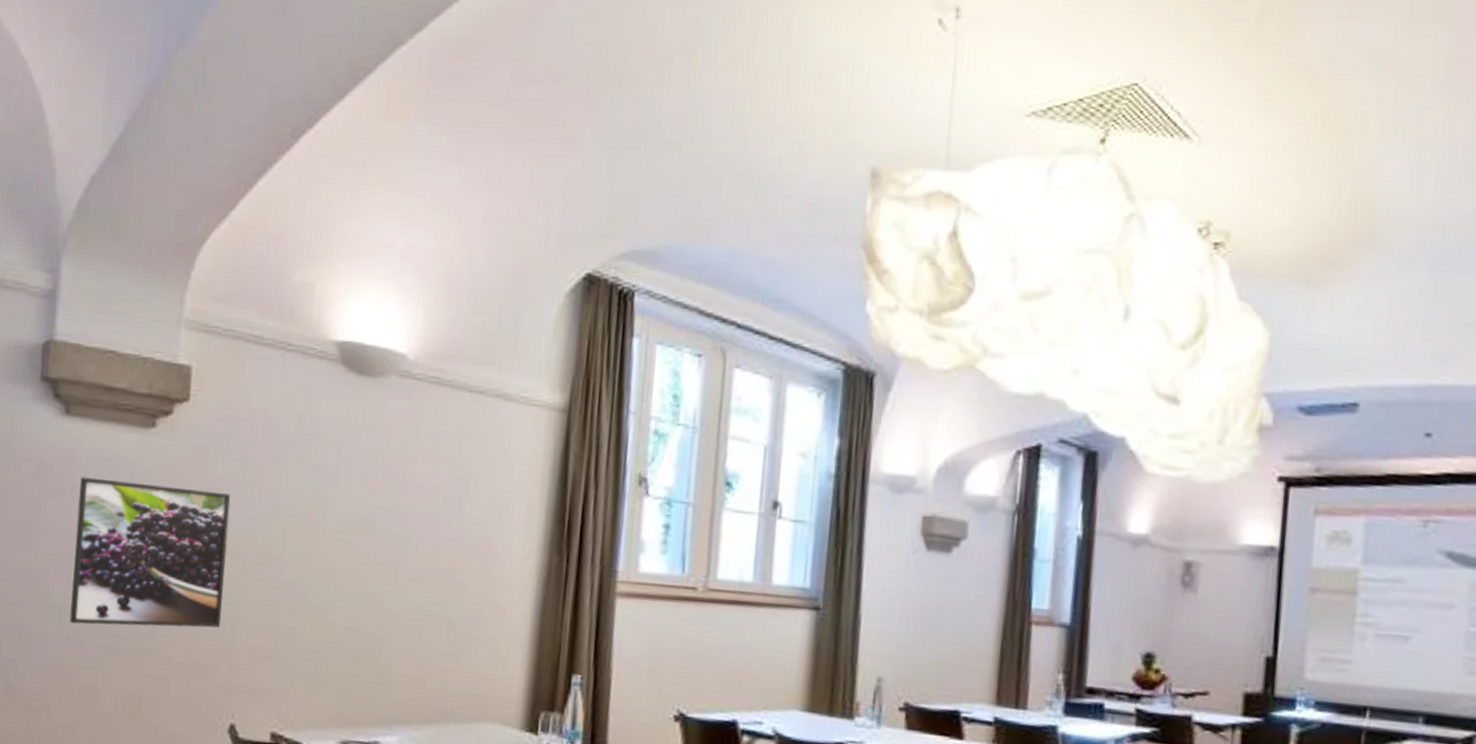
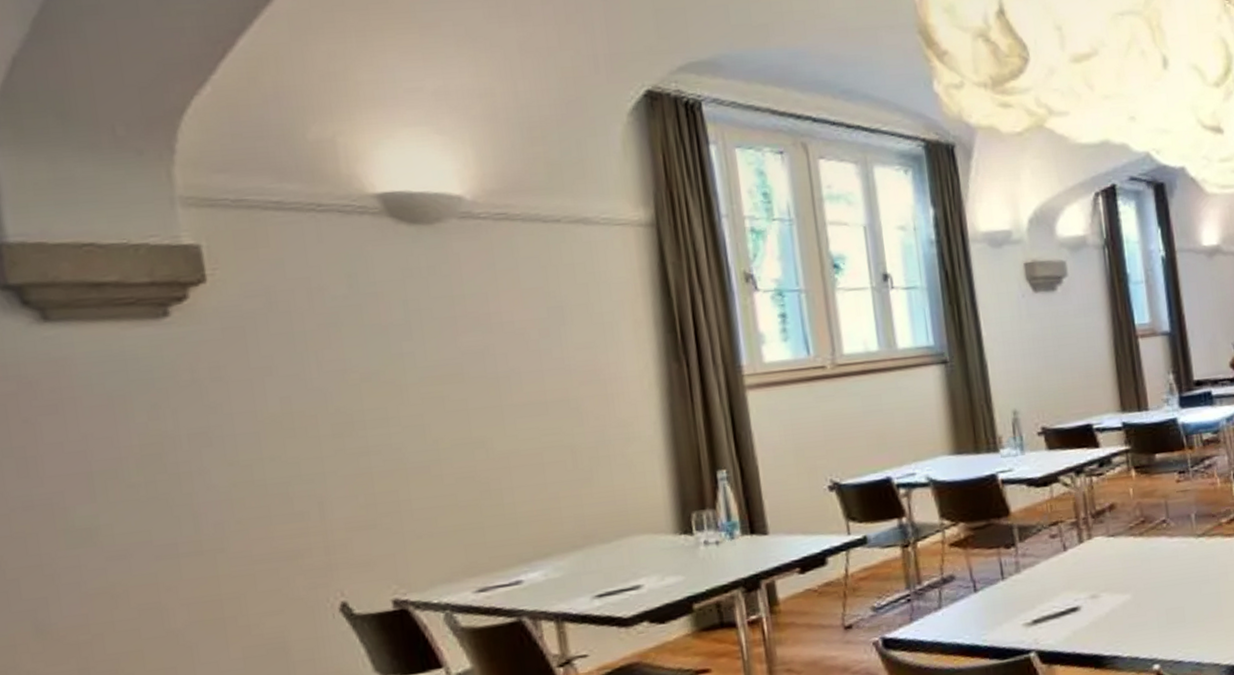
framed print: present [69,477,231,629] -> none [82,370,305,543]

